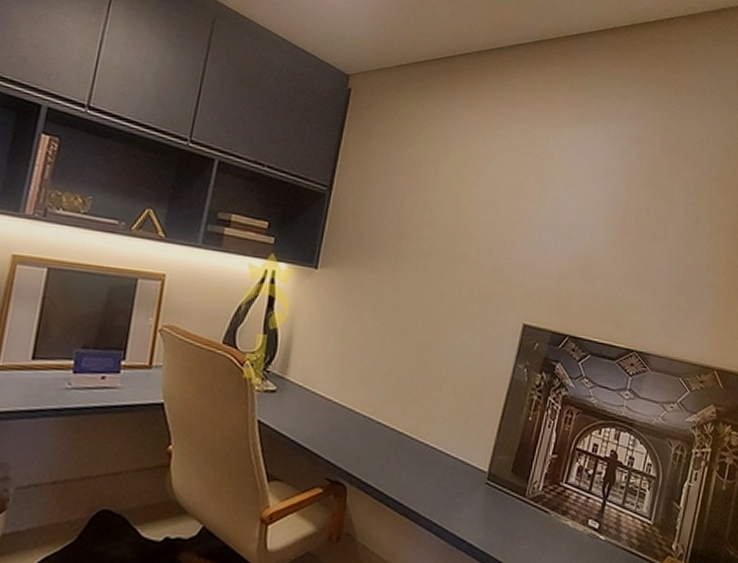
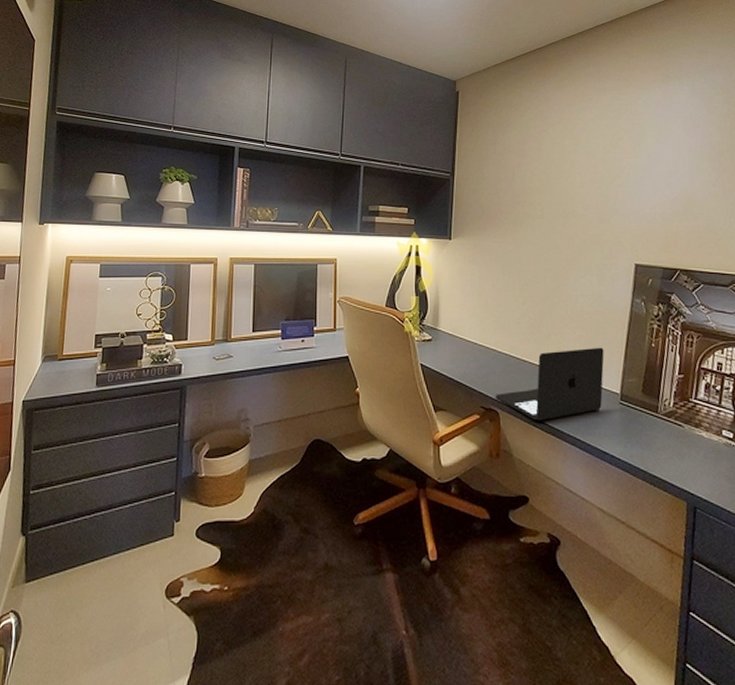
laptop: none [345,416,477,500] -> present [495,347,604,421]

